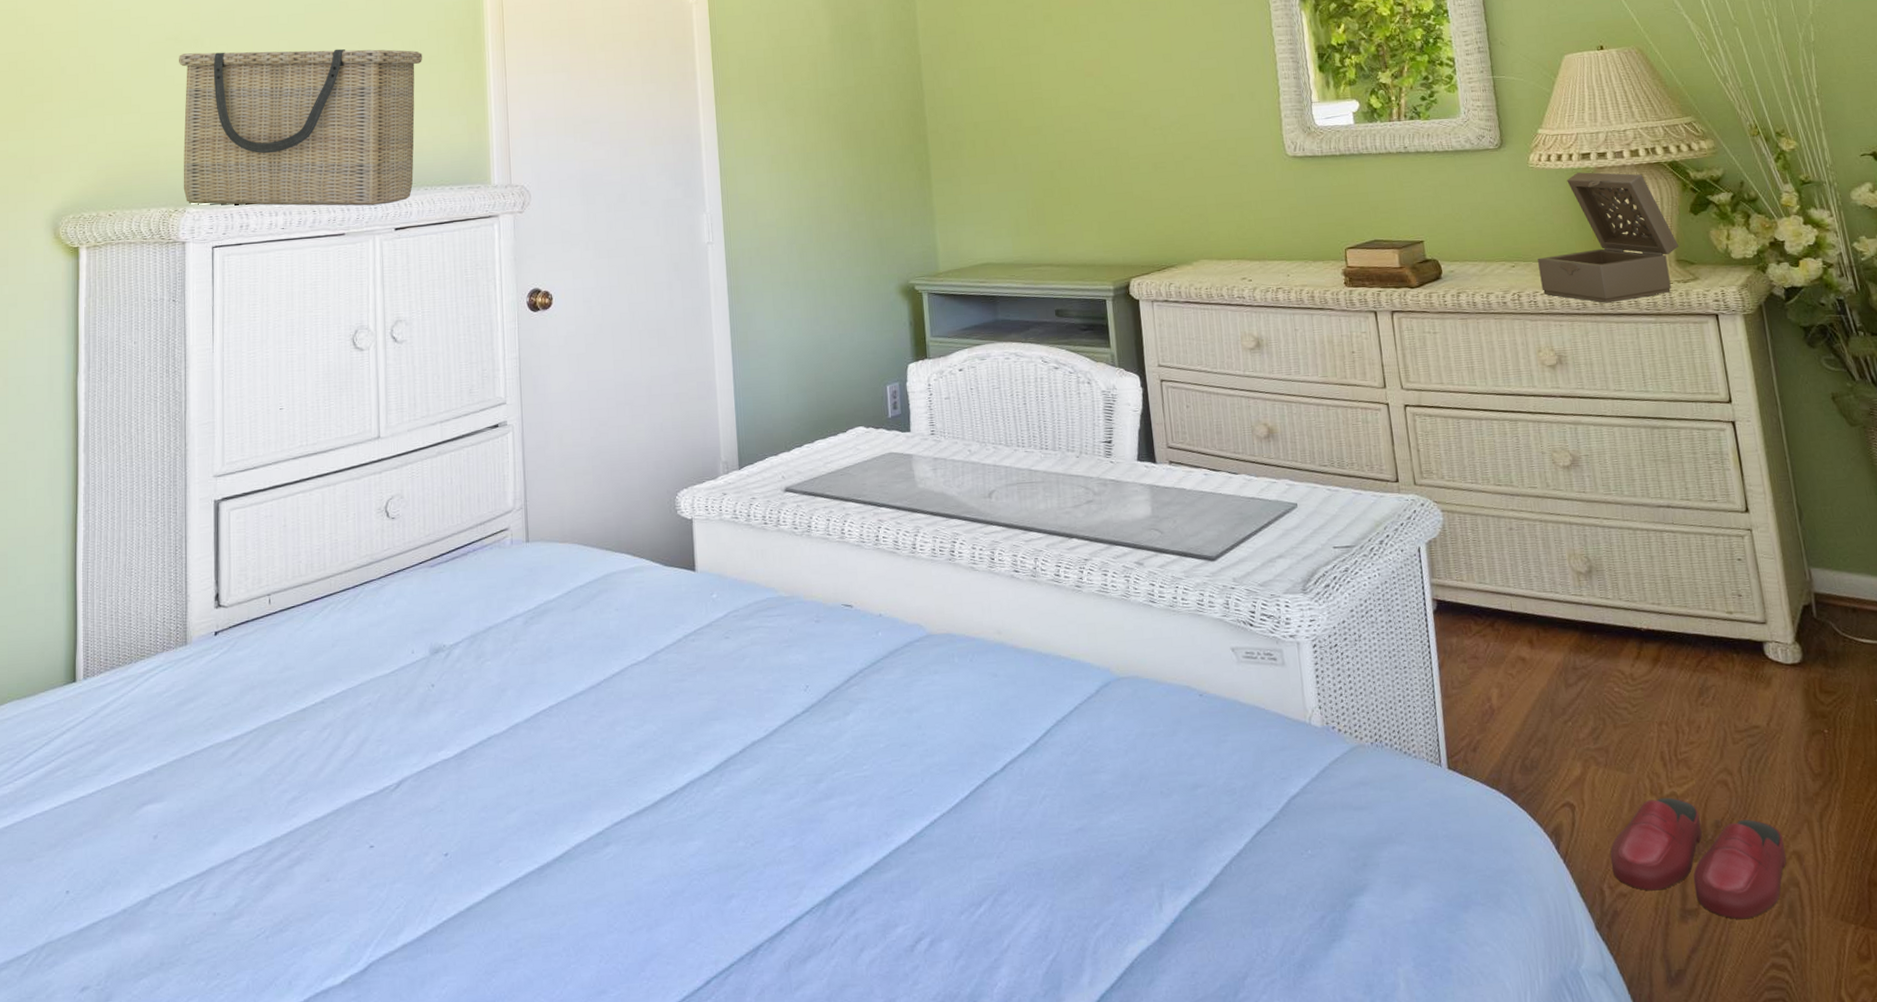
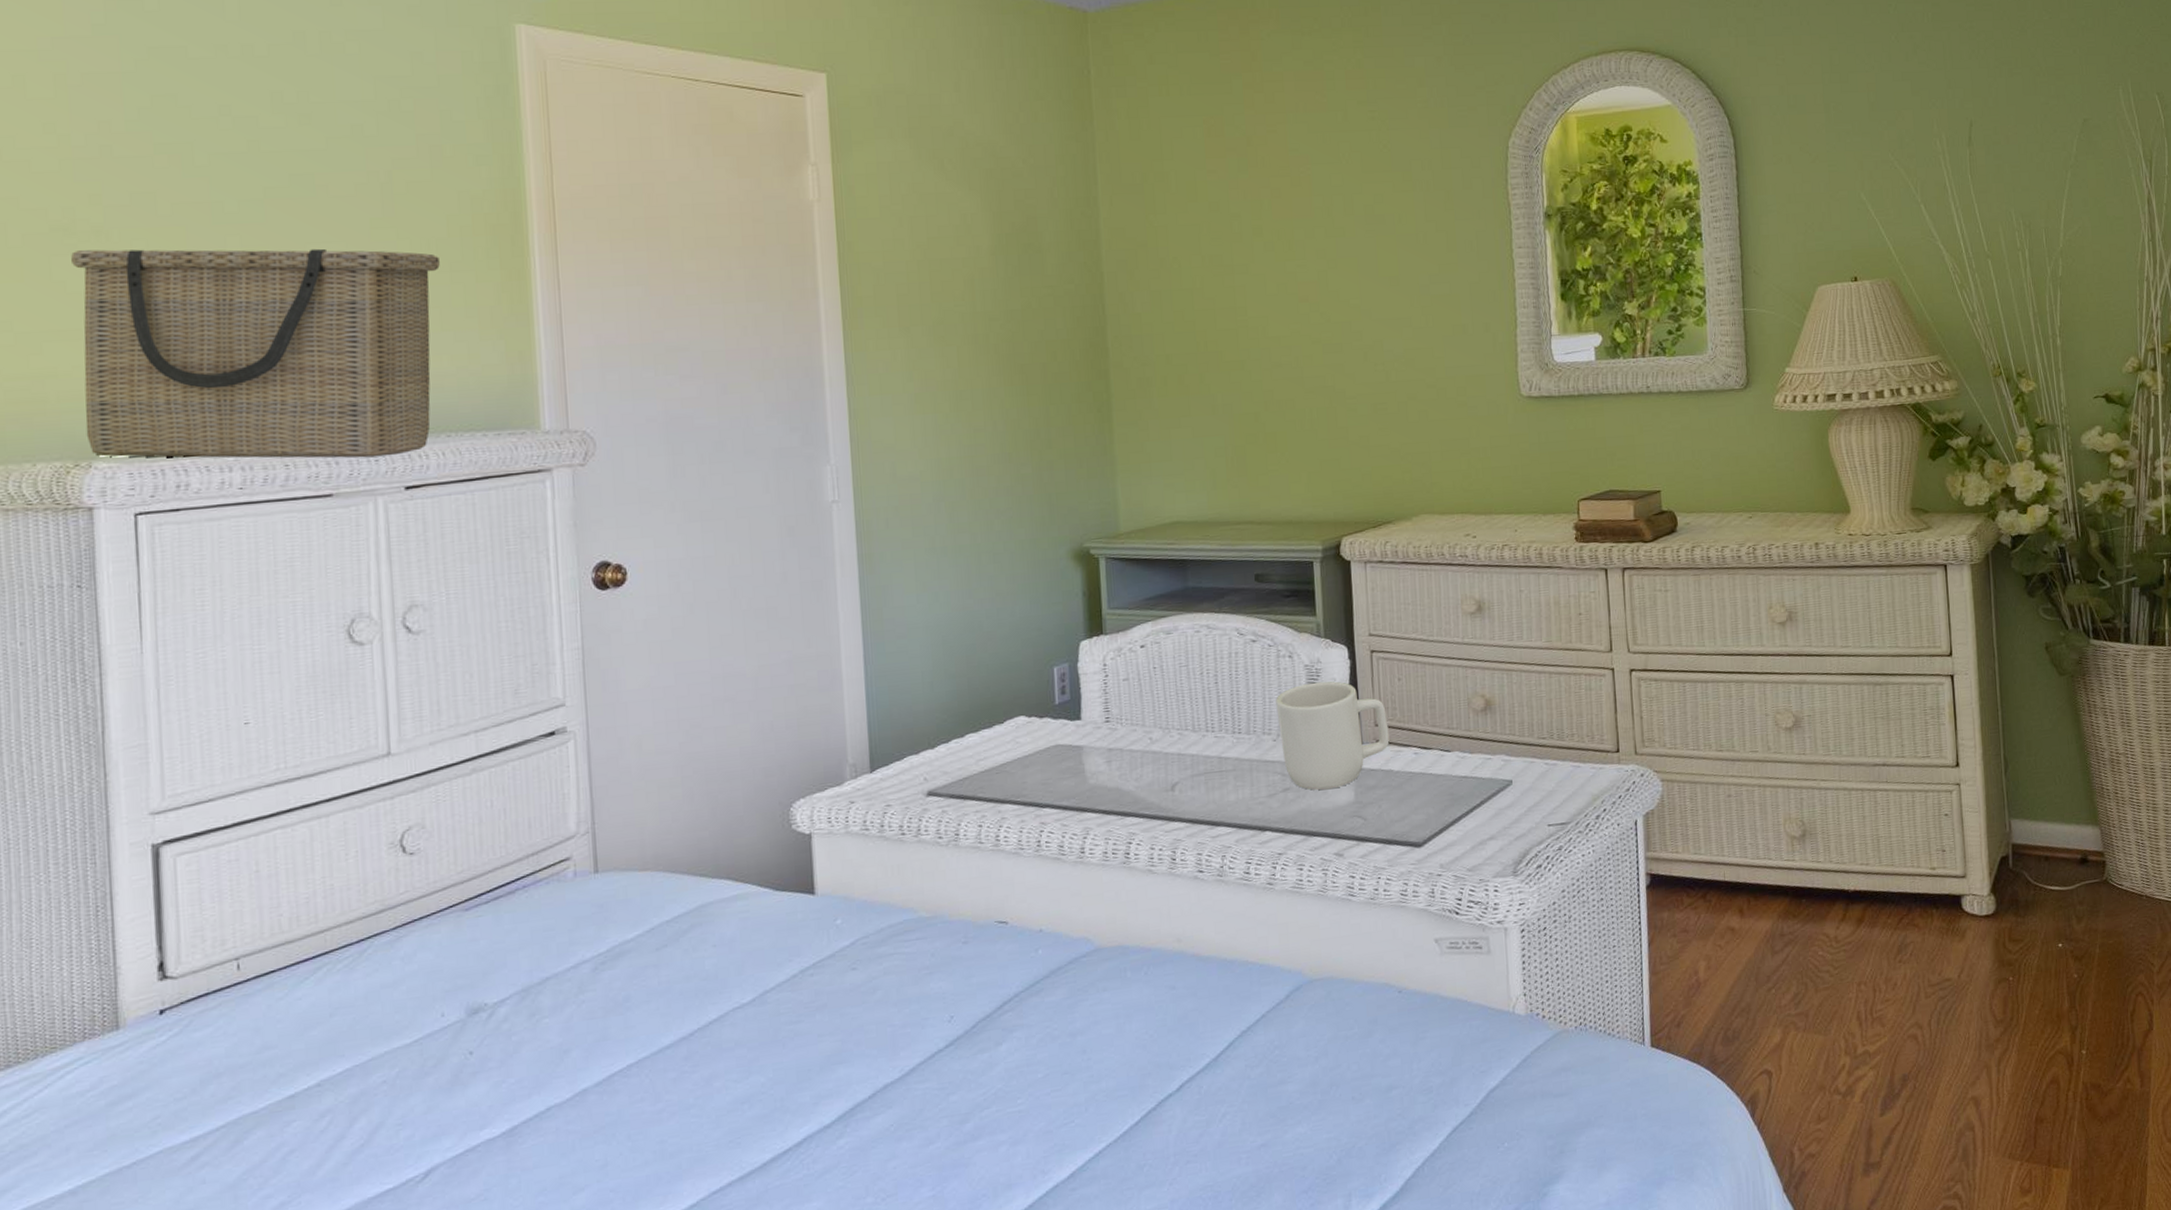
mug: none [1077,405,1181,504] -> present [1276,681,1390,791]
jewelry box: present [1538,172,1679,303] -> none [1775,415,1915,555]
slippers: present [1610,797,1787,920] -> none [1802,1055,1965,1168]

